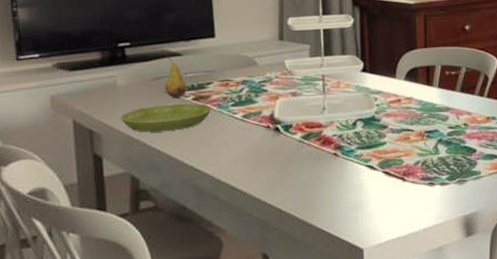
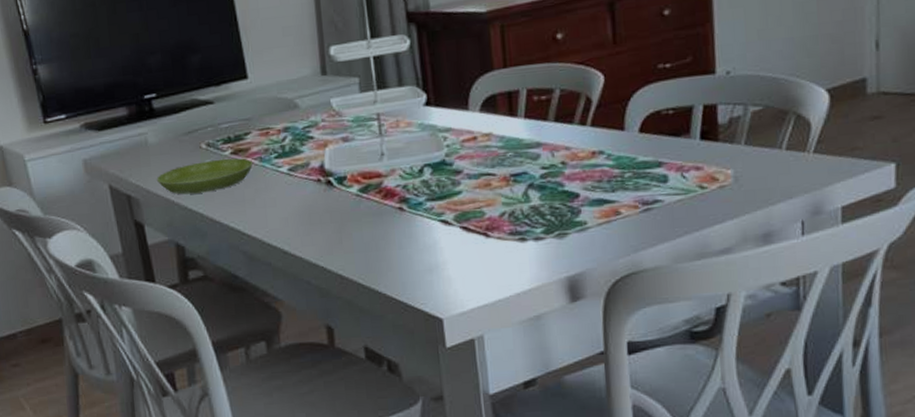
fruit: present [165,55,187,98] -> none [196,105,223,153]

